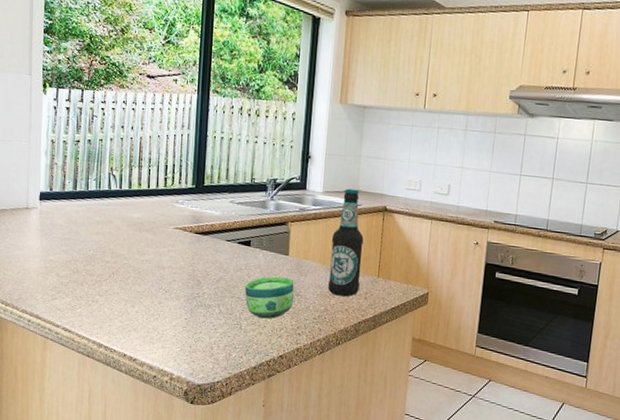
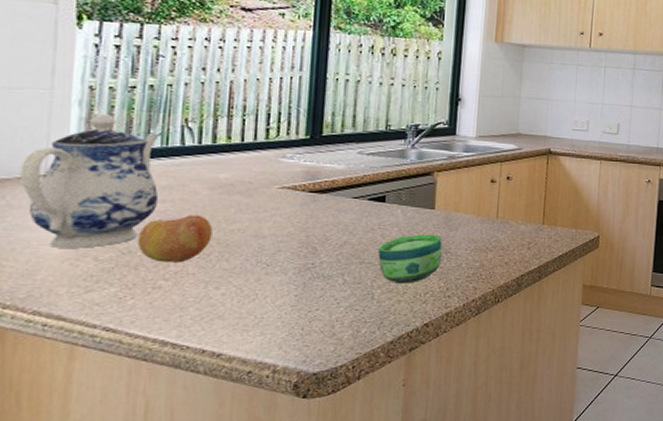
teapot: none [13,162,95,266] -> present [20,114,160,248]
fruit: none [82,245,130,283] -> present [137,215,213,263]
bottle: present [328,188,364,297] -> none [484,132,525,249]

